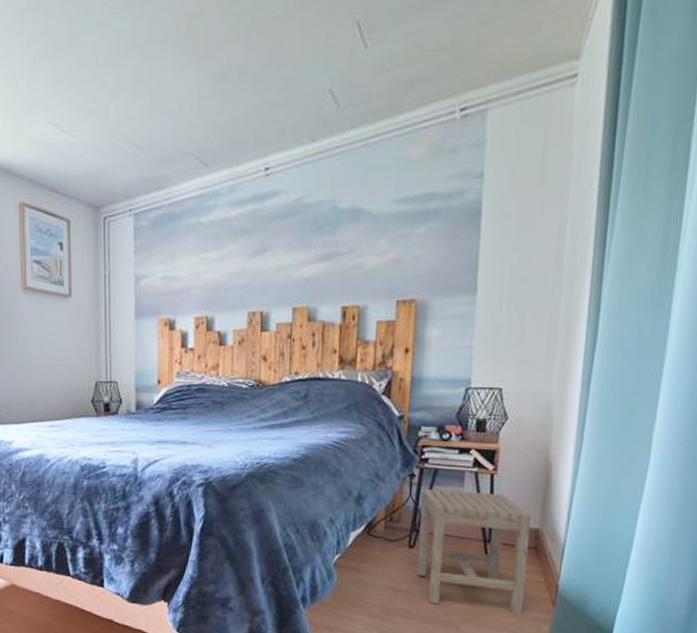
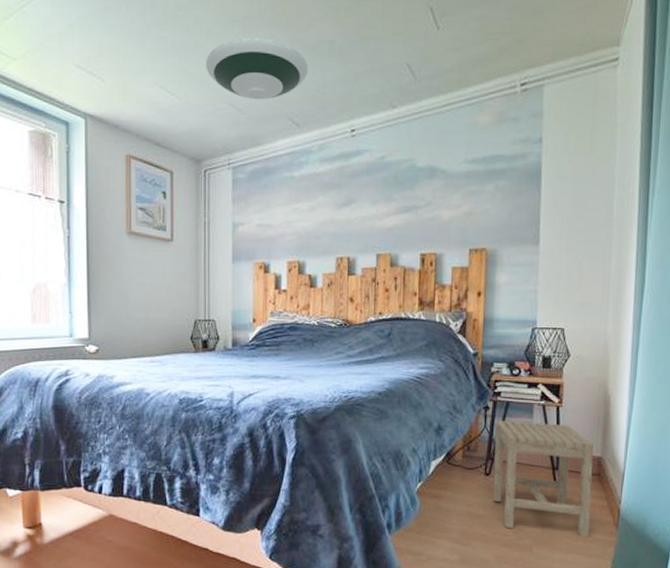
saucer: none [104,65,217,137] -> present [206,38,308,100]

